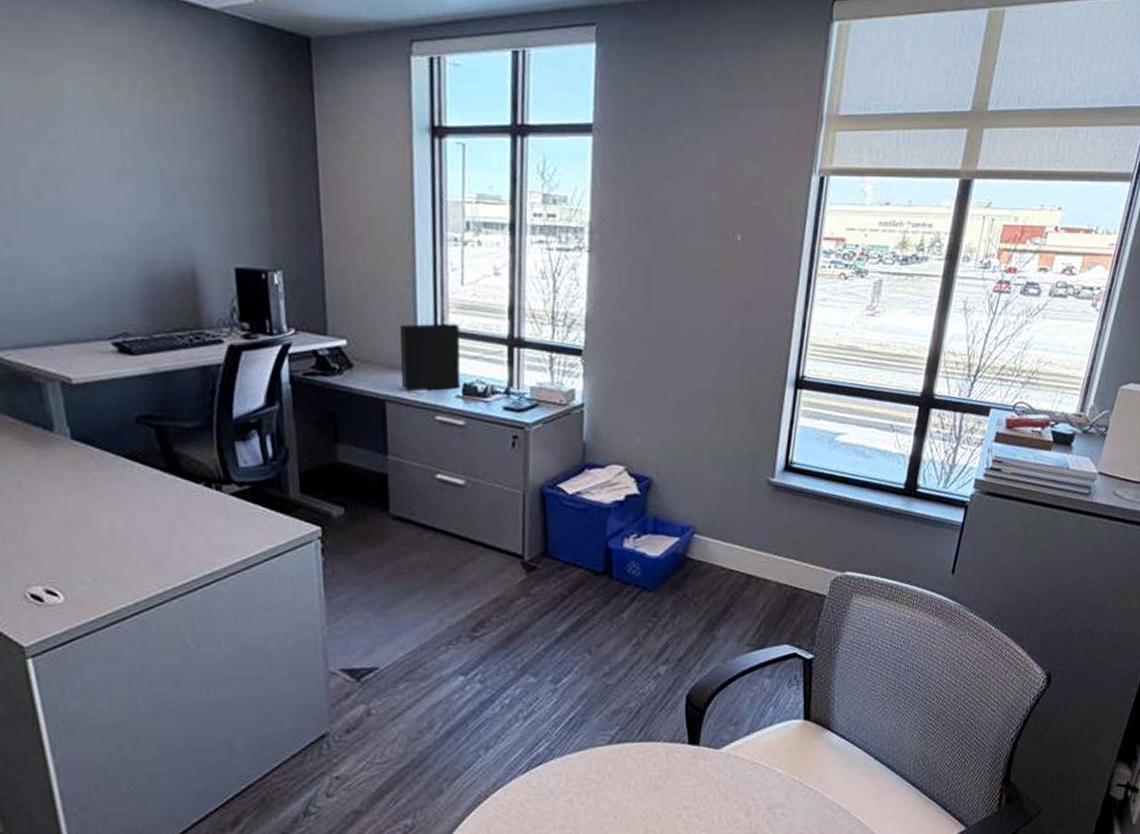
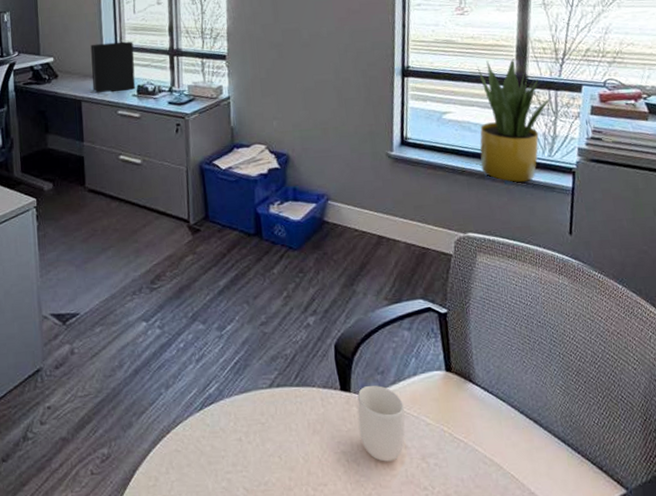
cup: none [704,737,755,815] -> present [357,385,405,462]
planter: none [870,372,957,516] -> present [476,58,553,182]

